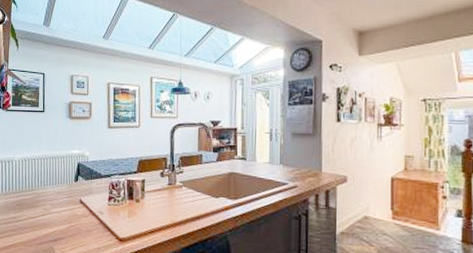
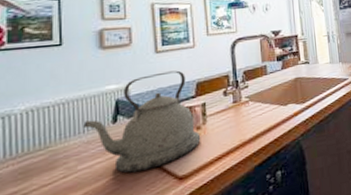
kettle: none [56,146,139,226] -> present [83,70,201,173]

